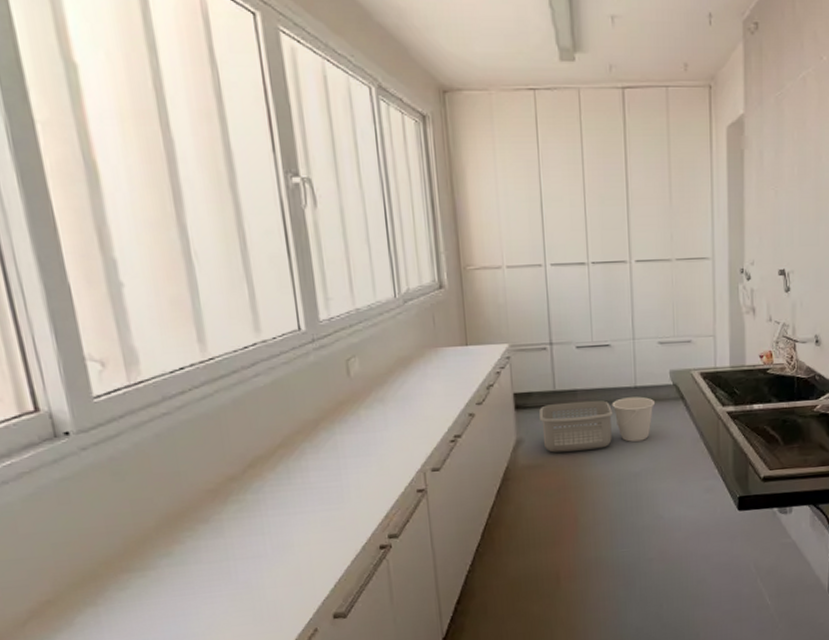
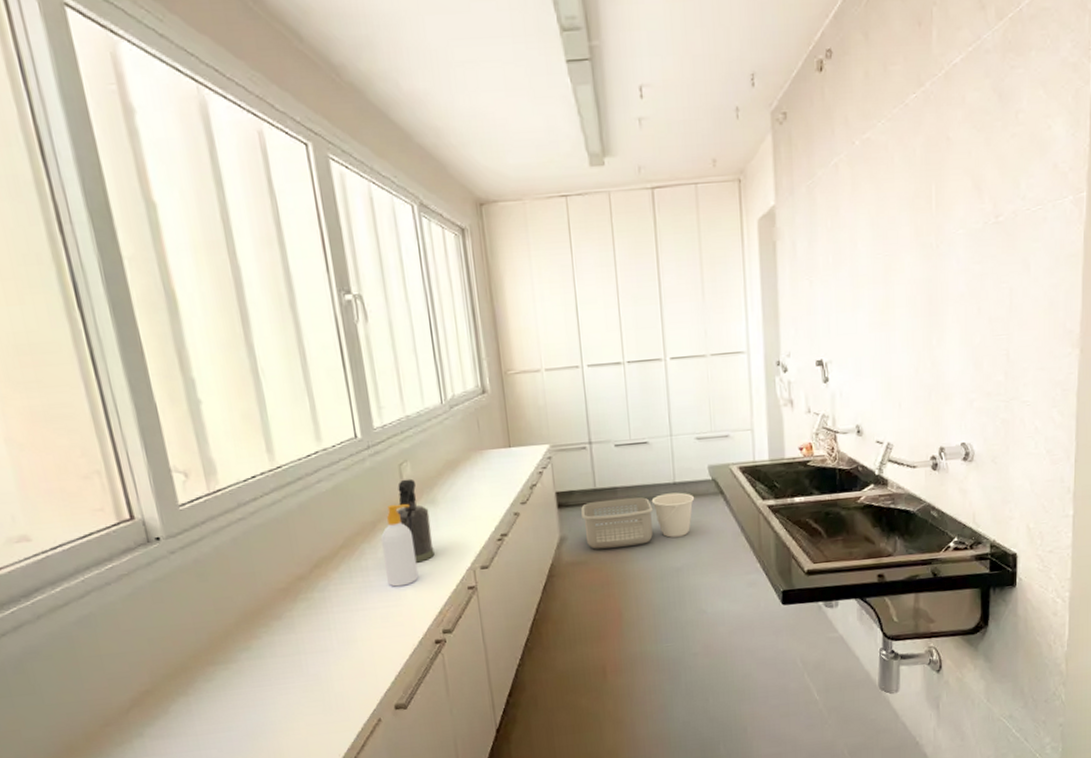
soap bottle: none [323,401,364,489] -> present [380,504,419,587]
spray bottle: none [342,375,382,464] -> present [397,478,435,563]

